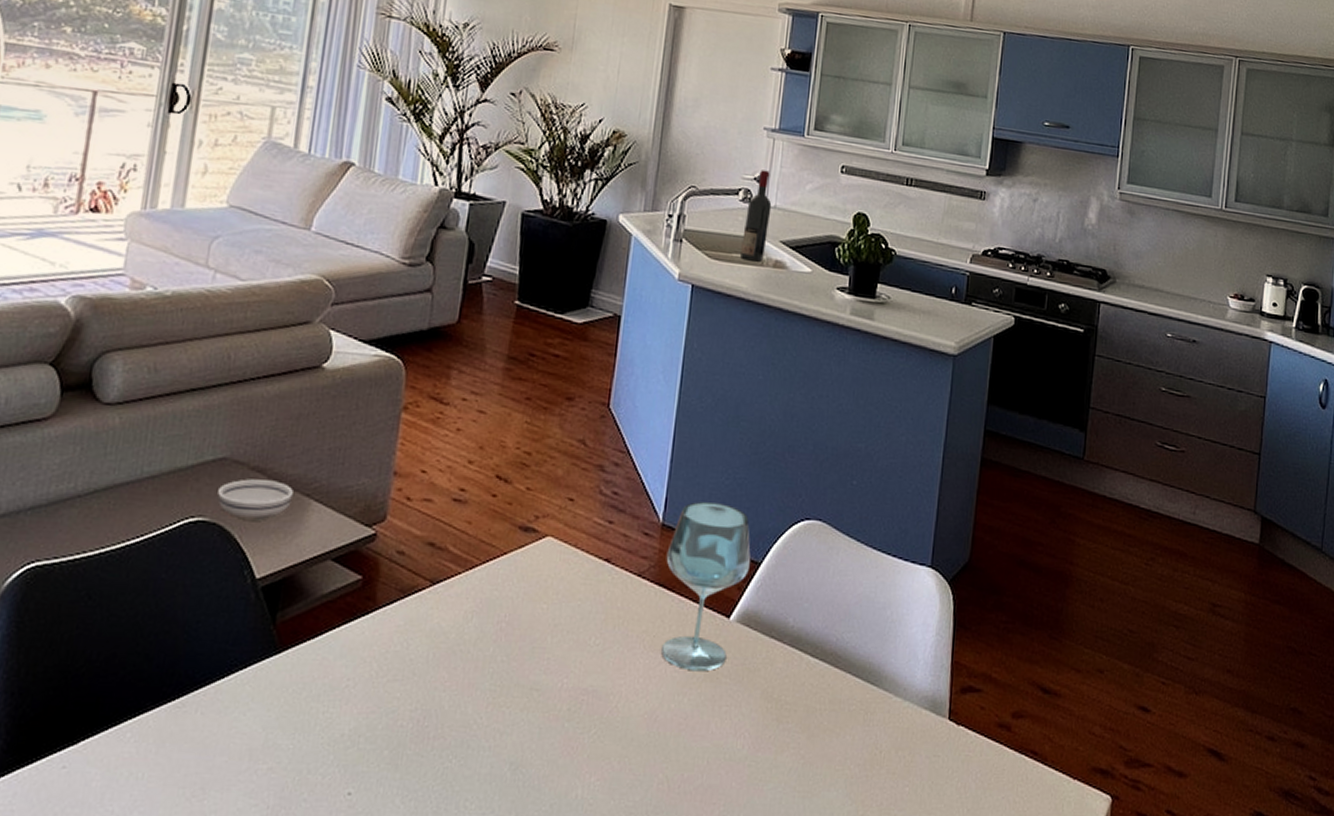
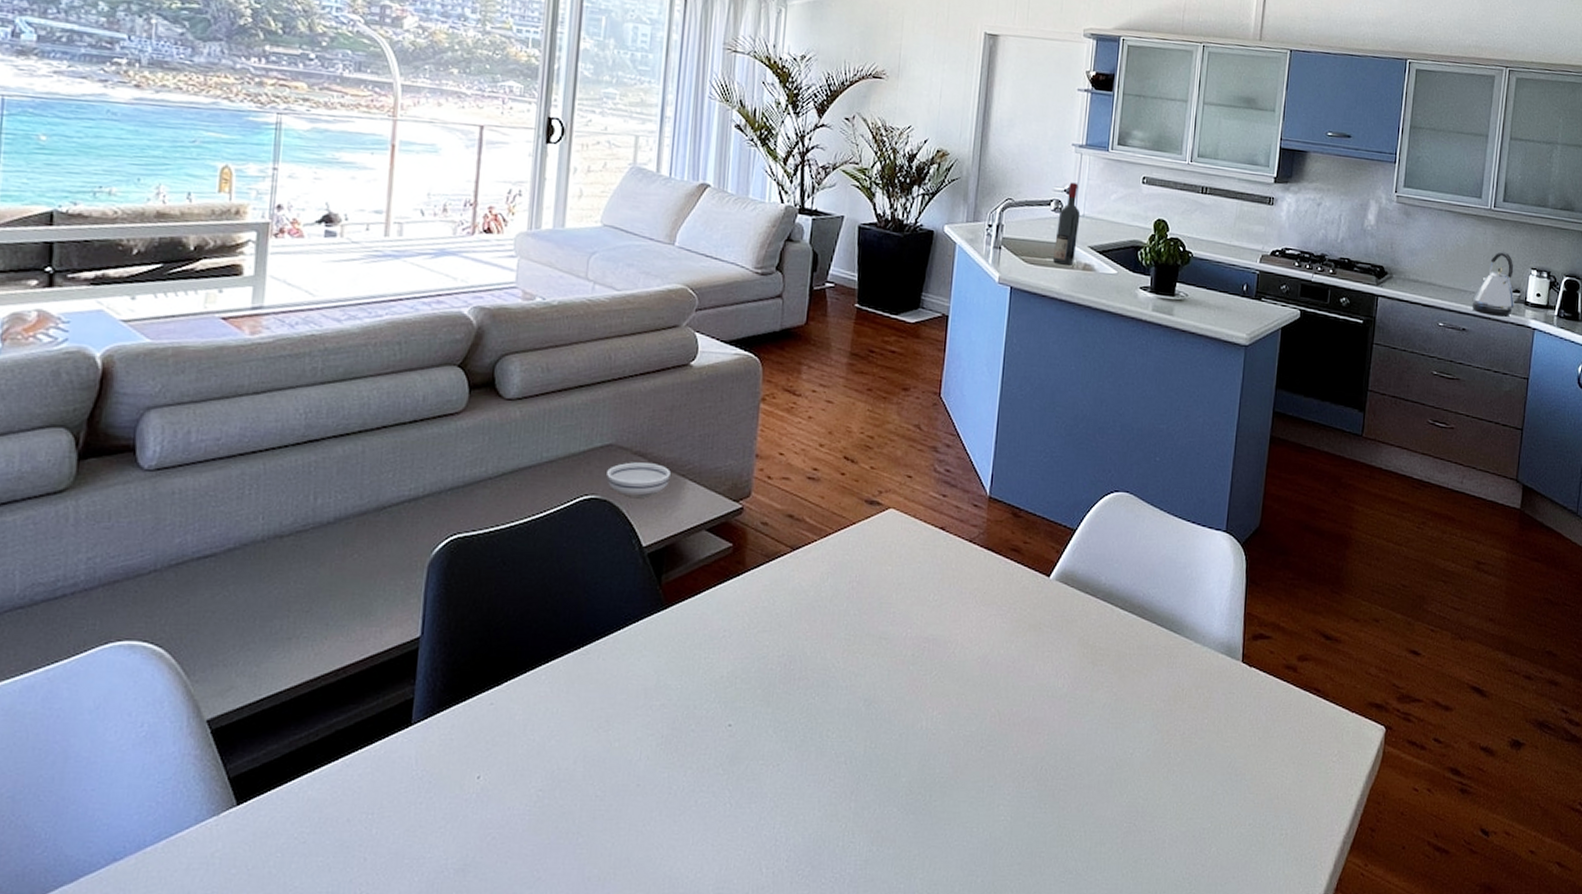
wine glass: present [661,502,751,672] -> none [991,477,1068,623]
kettle: none [1202,256,1250,329] -> present [1471,252,1515,318]

